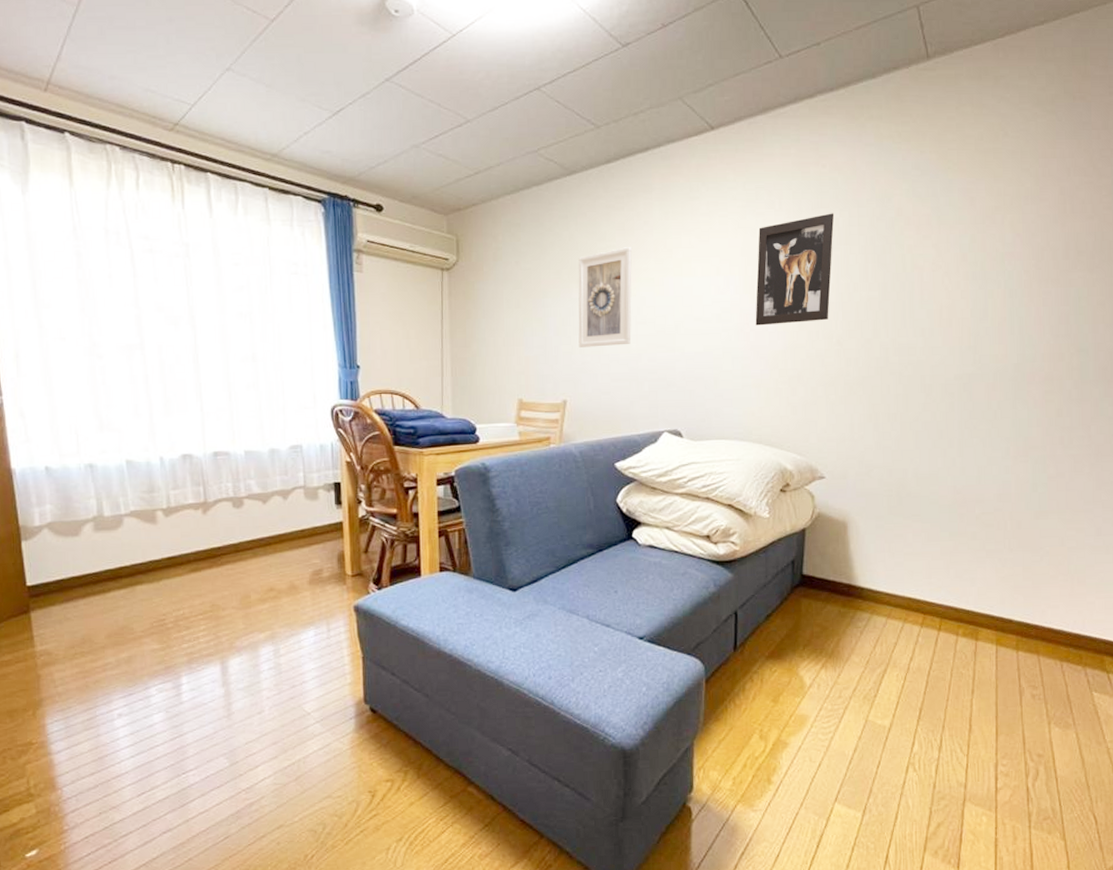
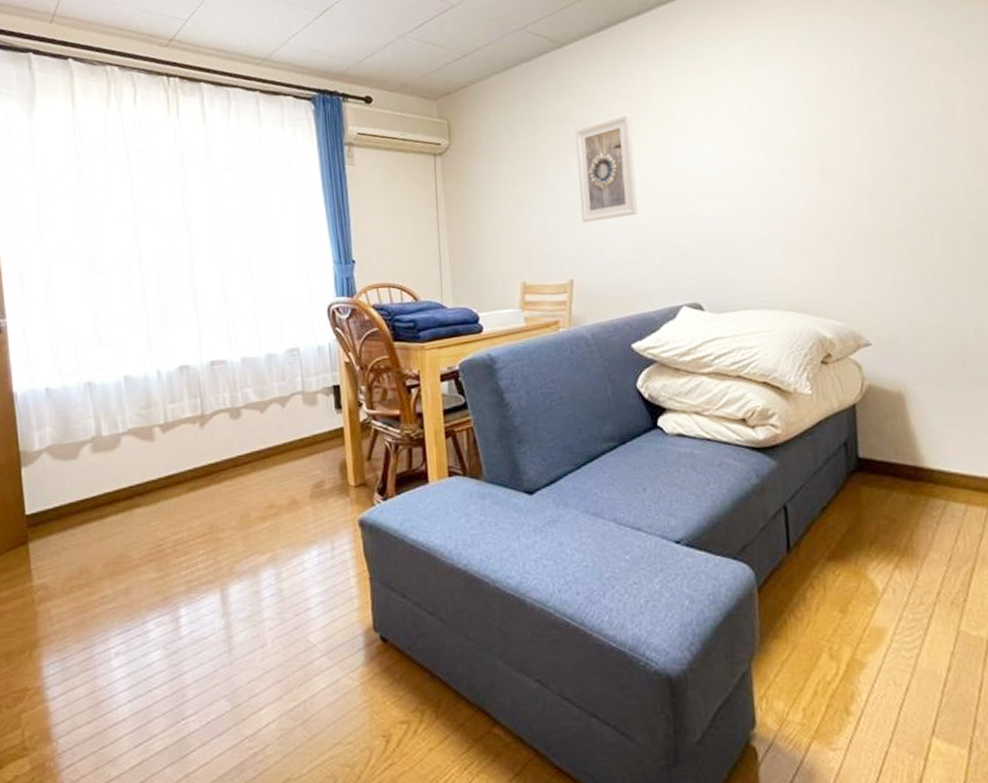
wall art: present [755,213,835,326] -> none [765,58,854,184]

